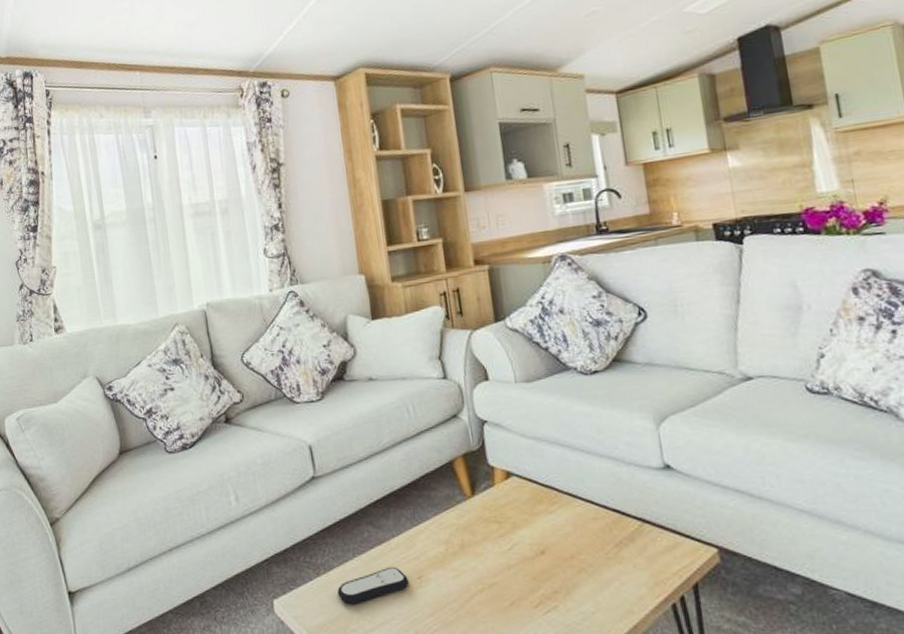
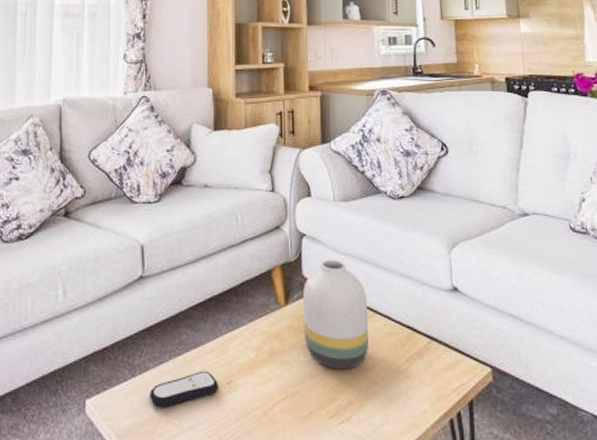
vase: none [490,444,571,558] -> present [303,259,369,369]

